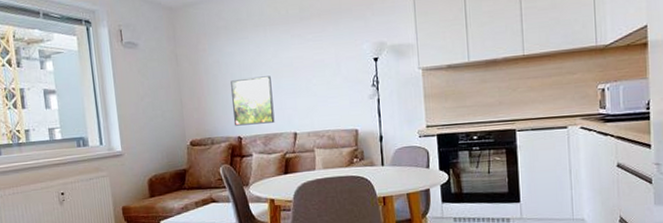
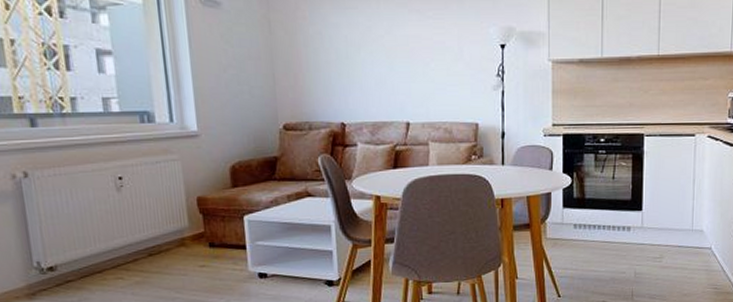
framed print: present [231,76,275,126] -> none [335,55,385,110]

